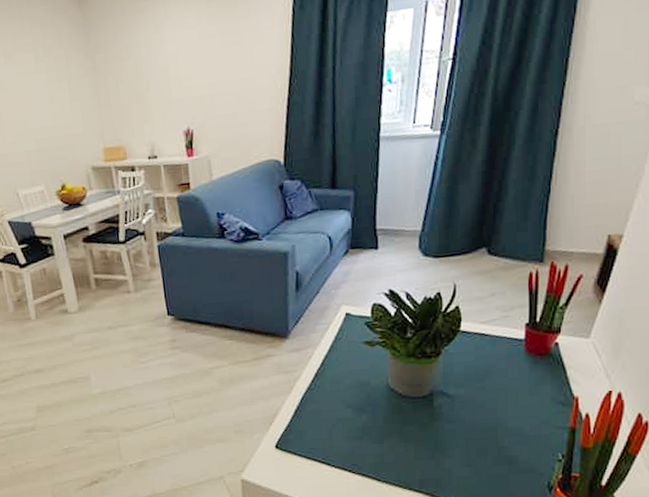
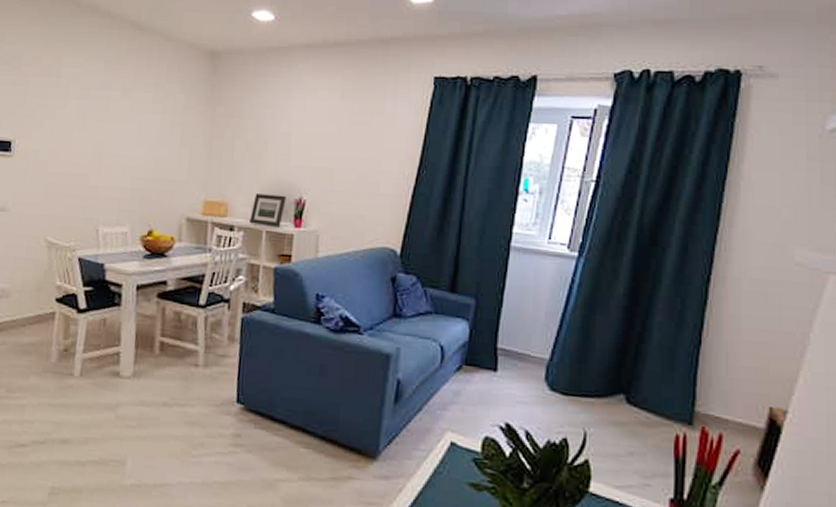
picture frame: none [147,129,176,162] -> present [249,193,286,227]

